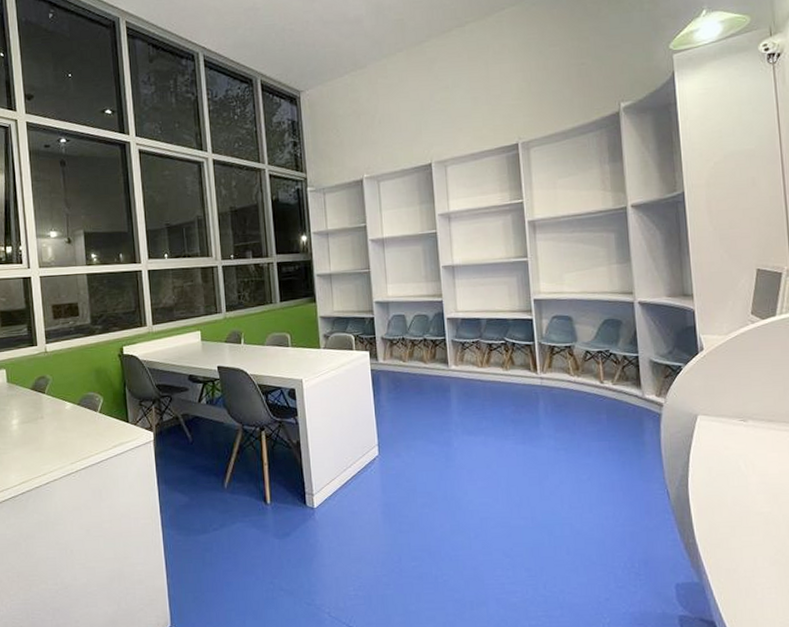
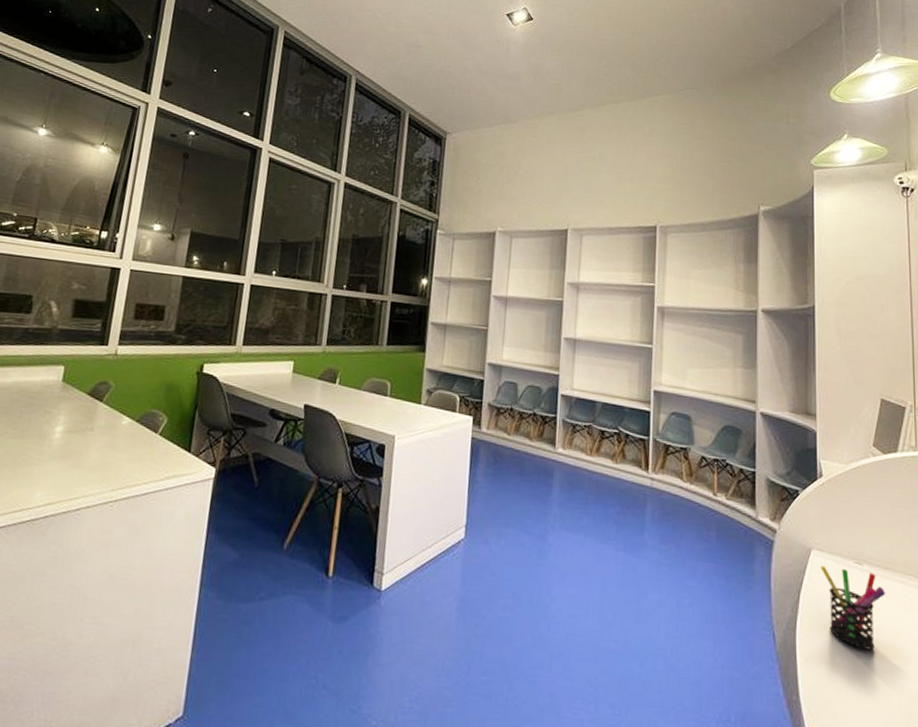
pen holder: none [707,427,771,493] -> present [820,565,886,650]

